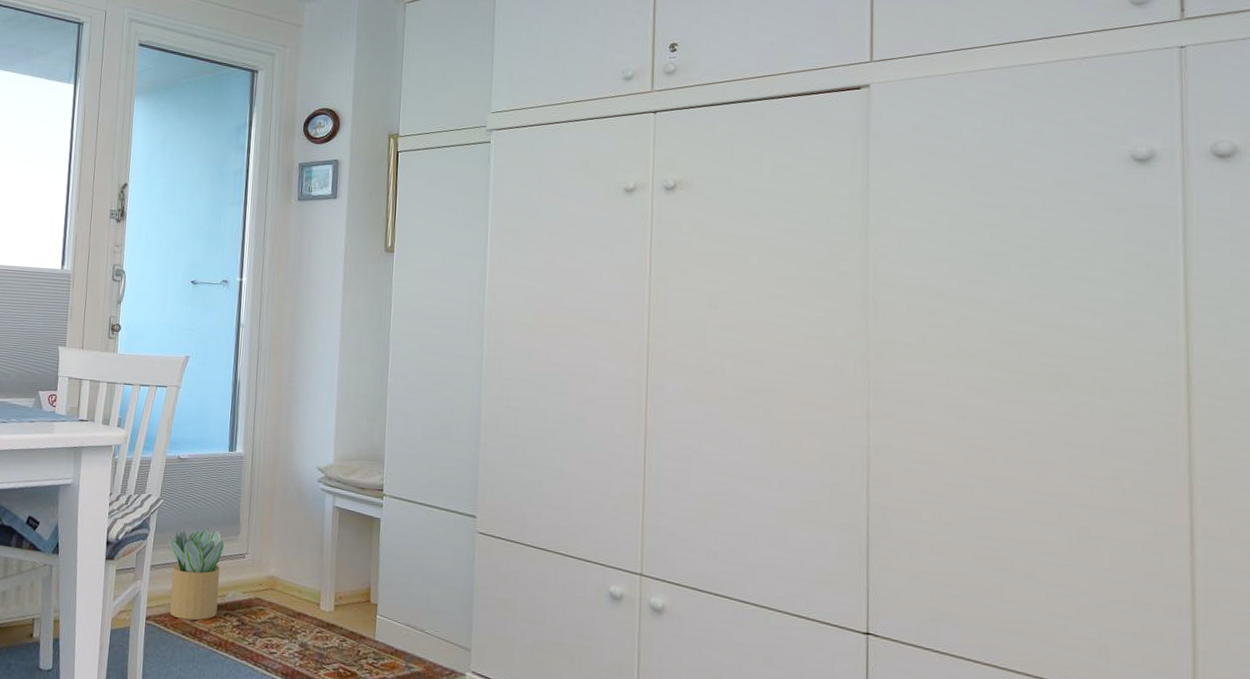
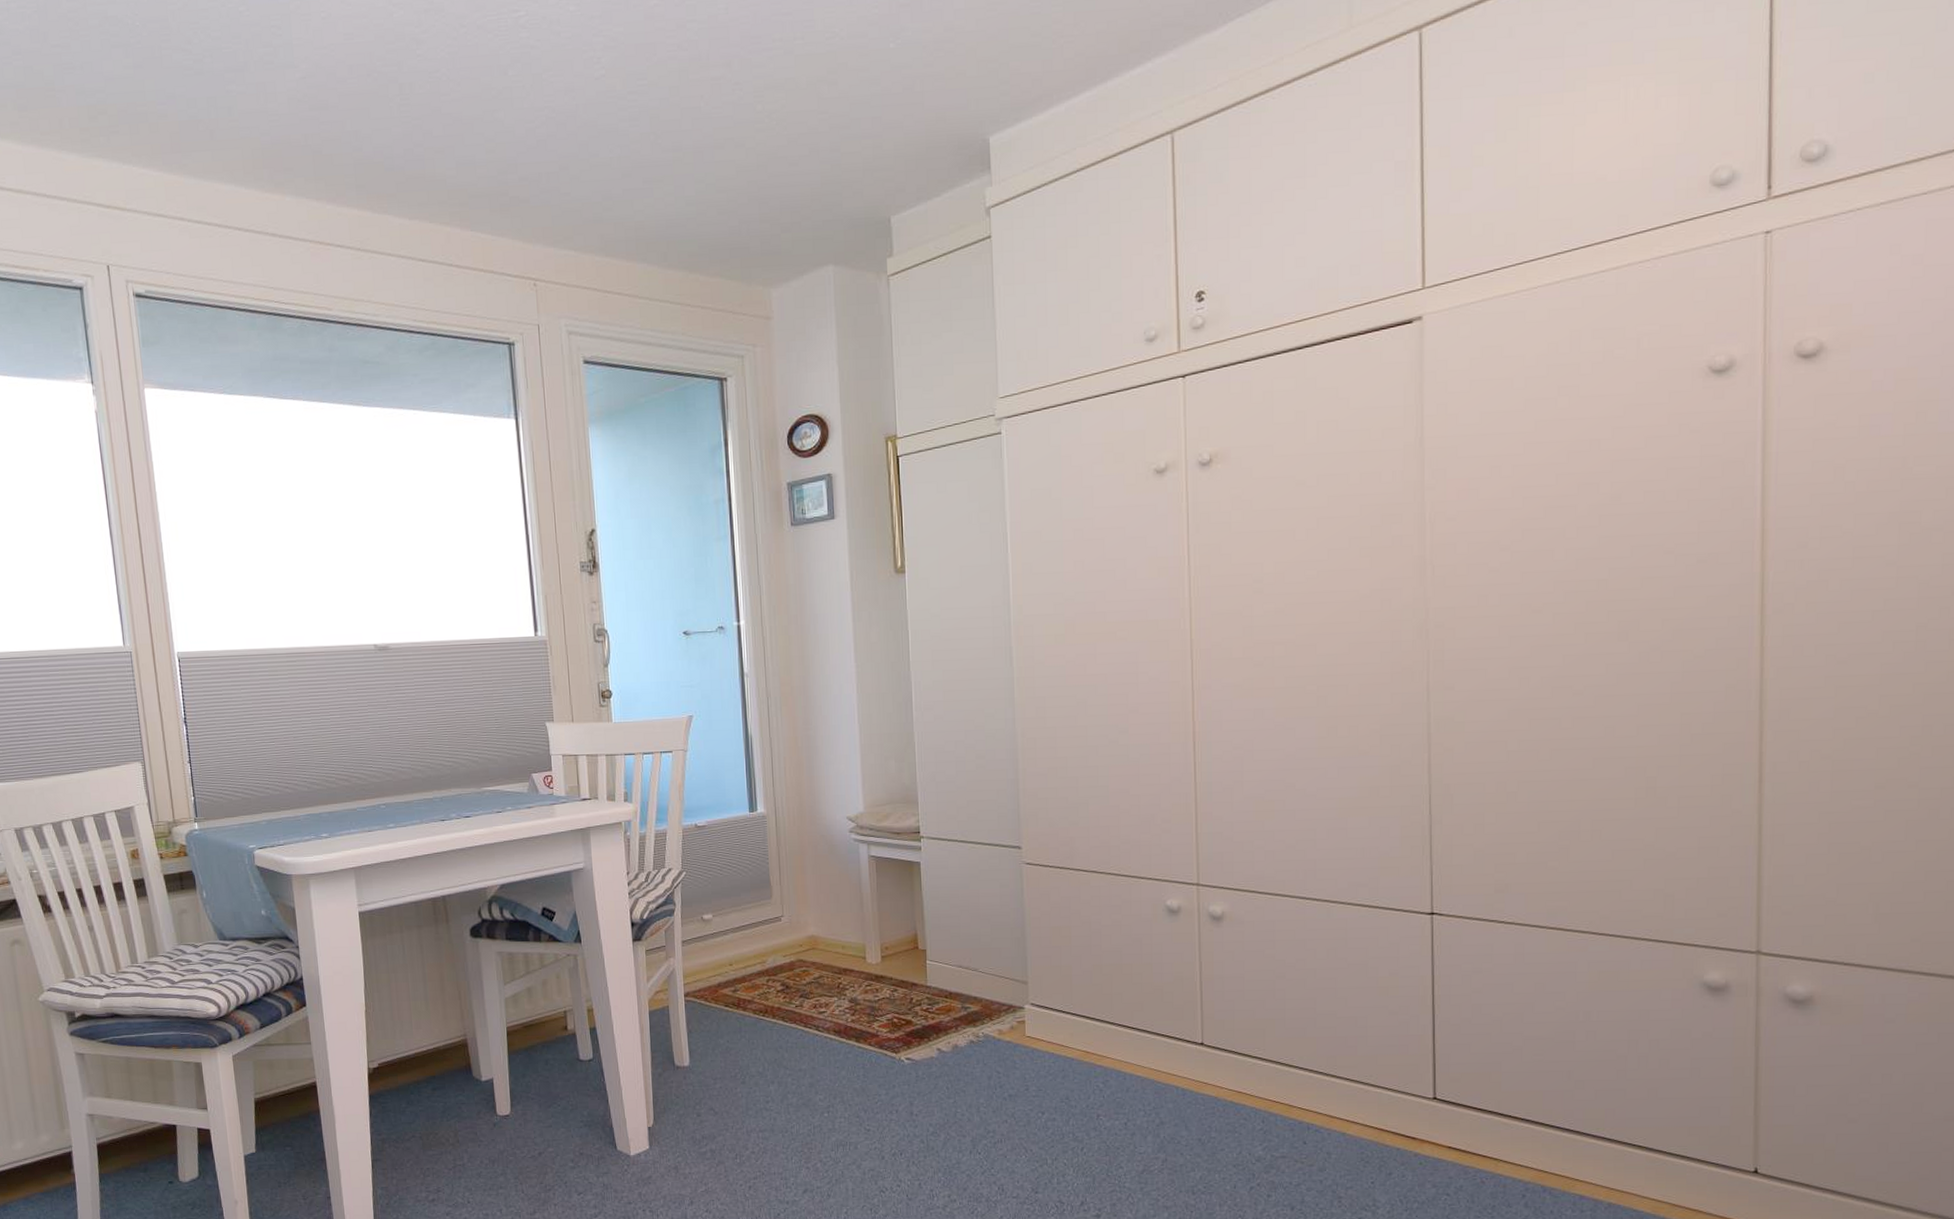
potted plant: present [168,528,225,620] -> none [696,895,759,991]

